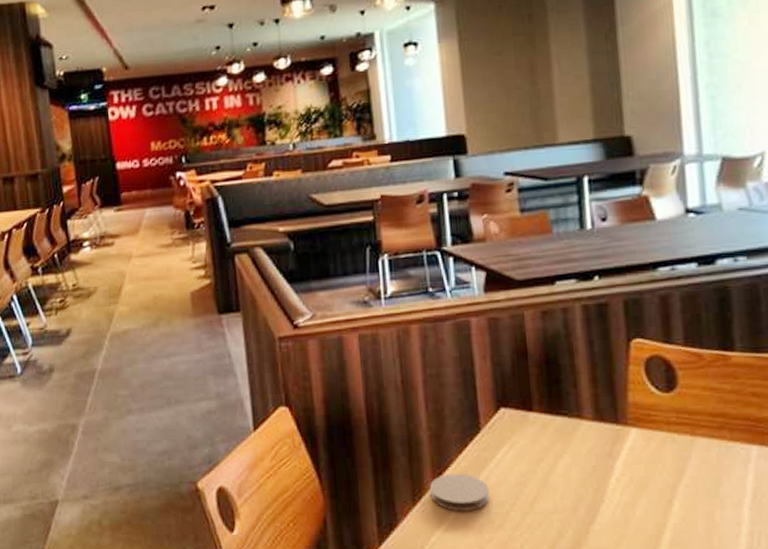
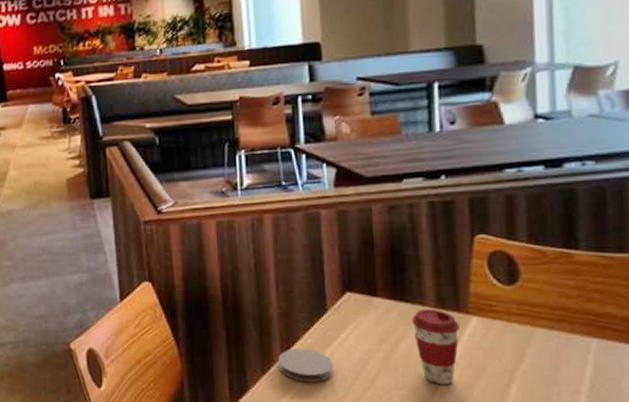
coffee cup: none [569,423,619,506] -> present [411,309,460,385]

